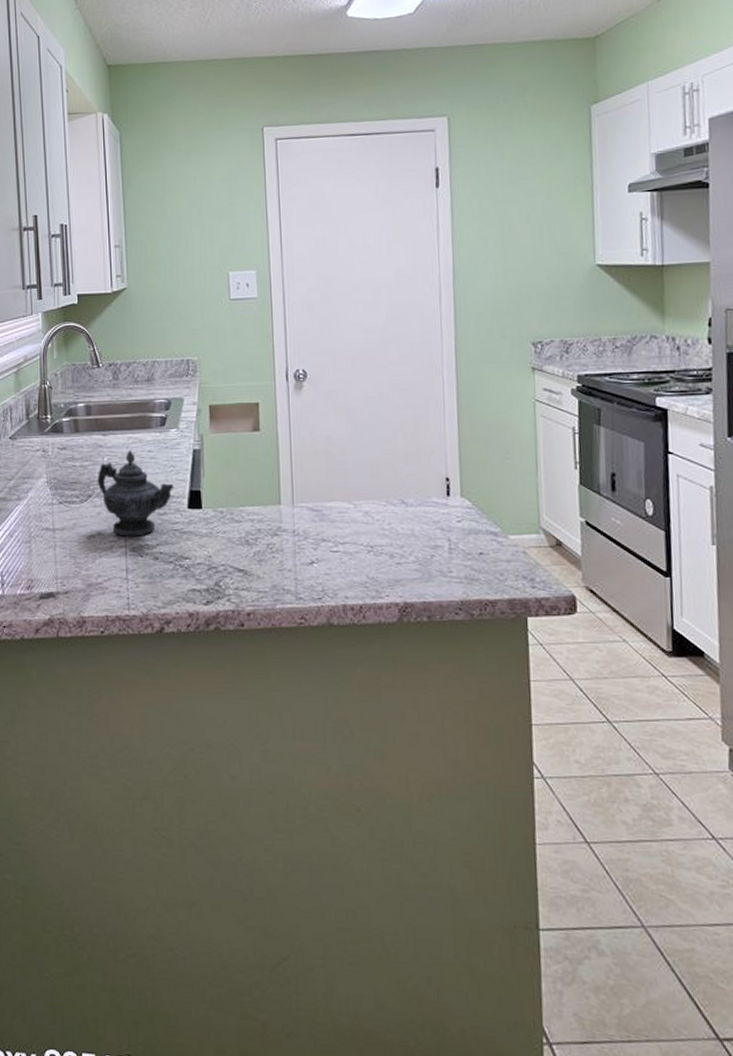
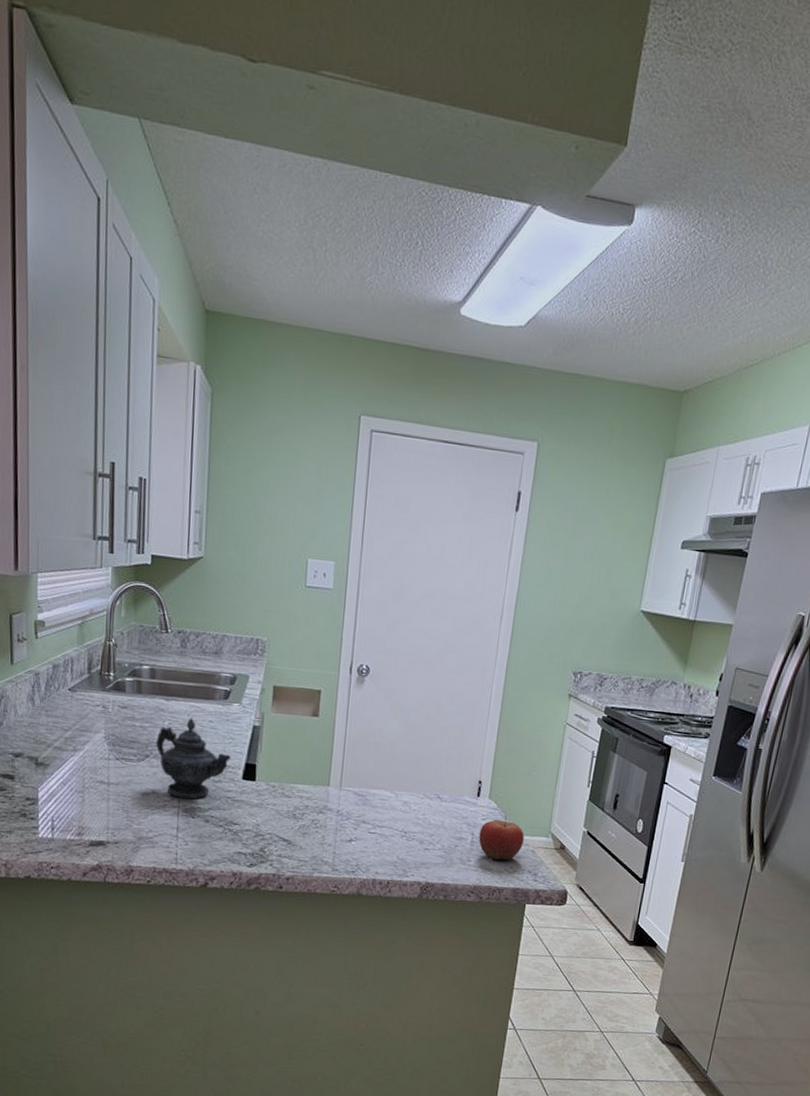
fruit: none [456,514,511,567] -> present [478,816,524,861]

